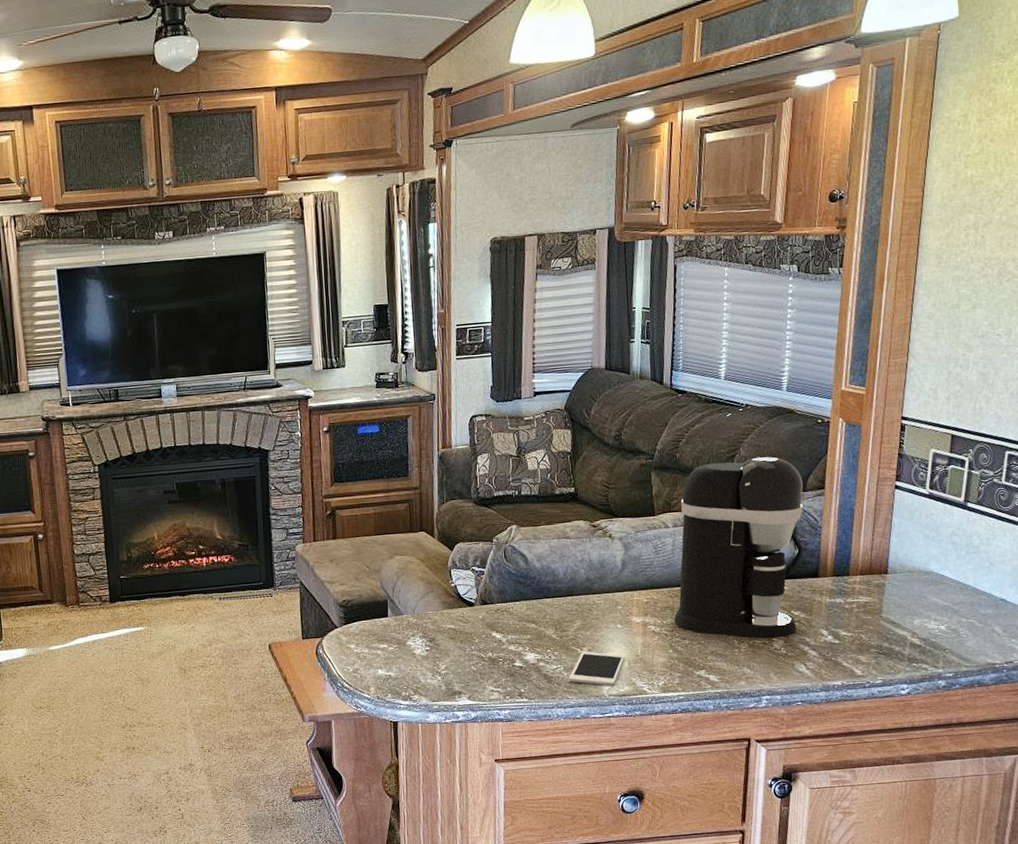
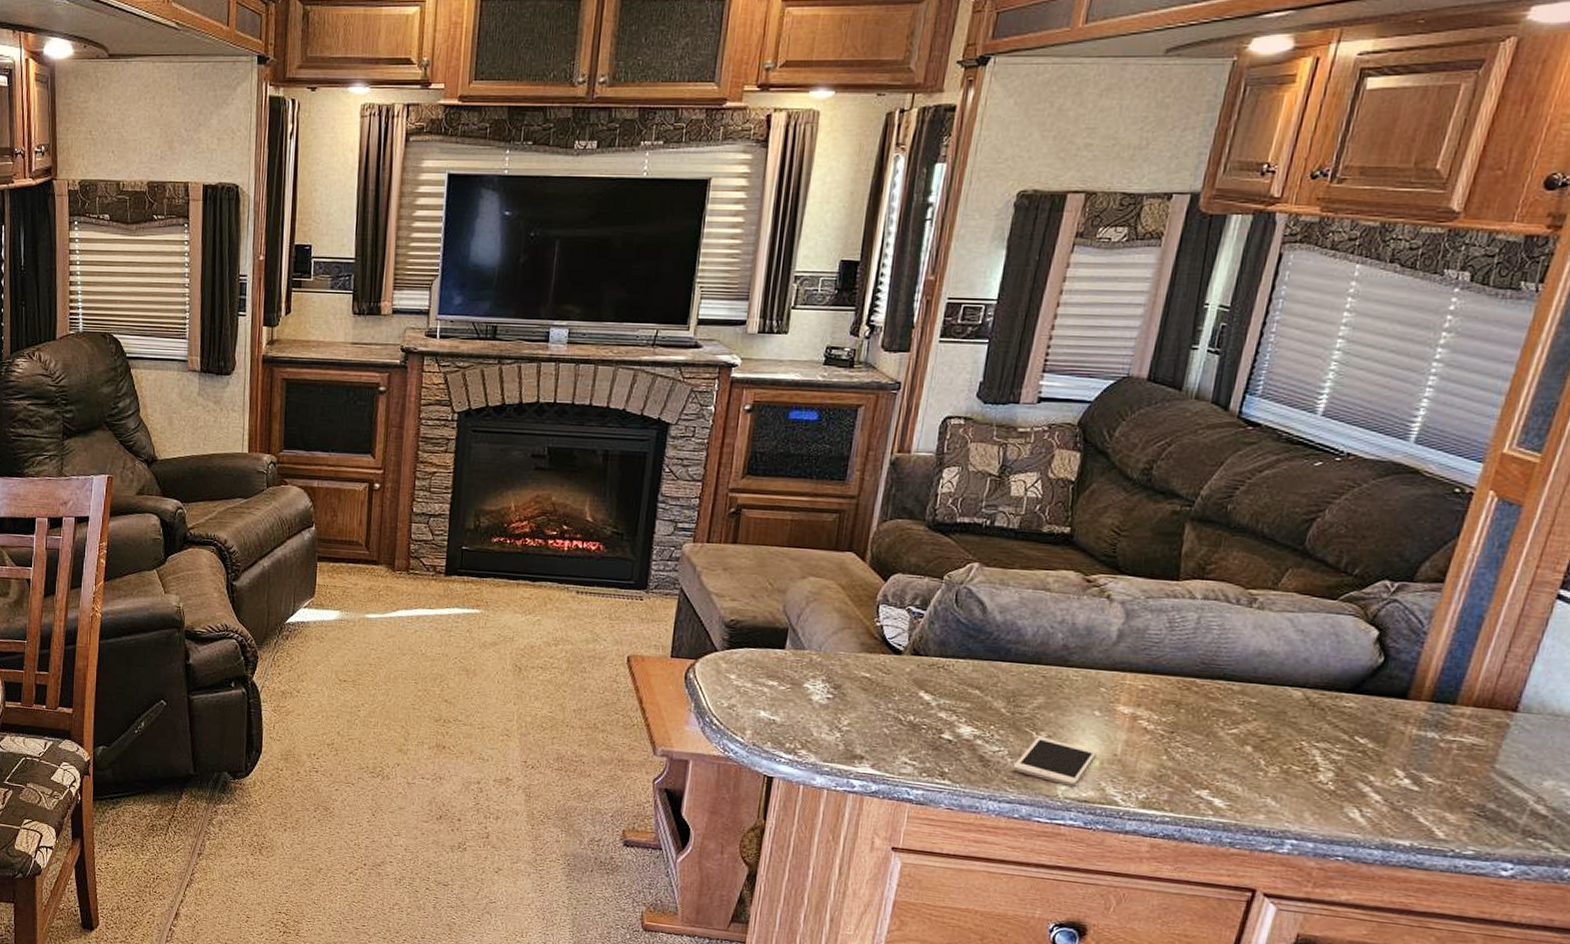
coffee maker: present [674,456,803,639] -> none [1177,523,1413,769]

